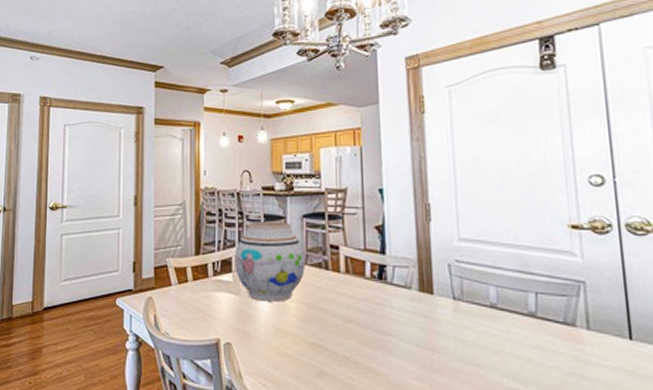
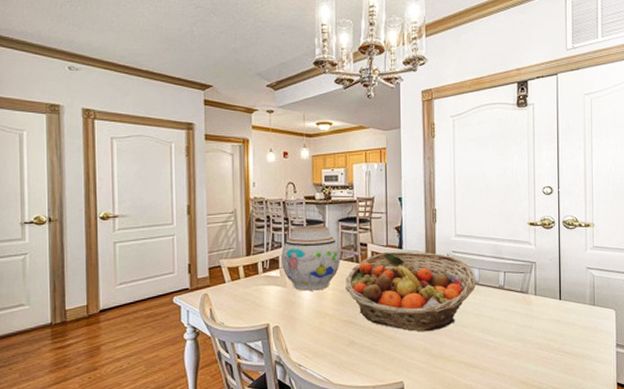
fruit basket: none [312,257,492,369] -> present [346,251,476,332]

